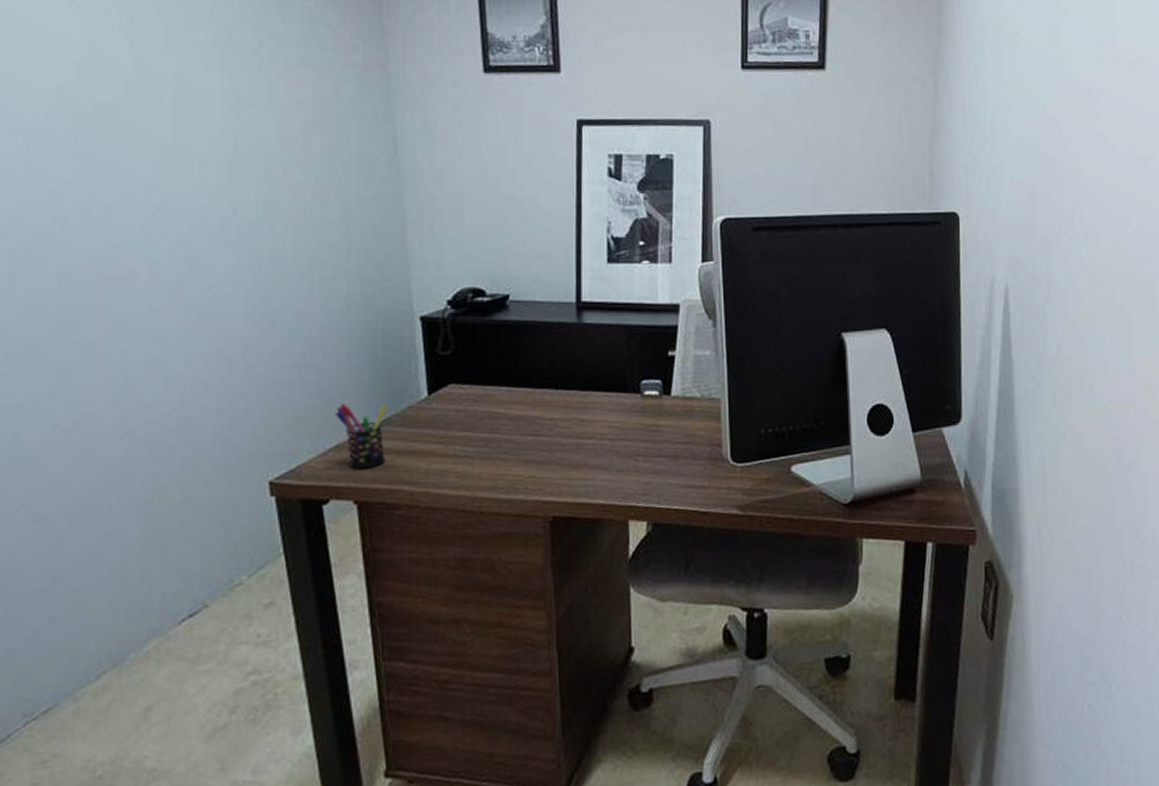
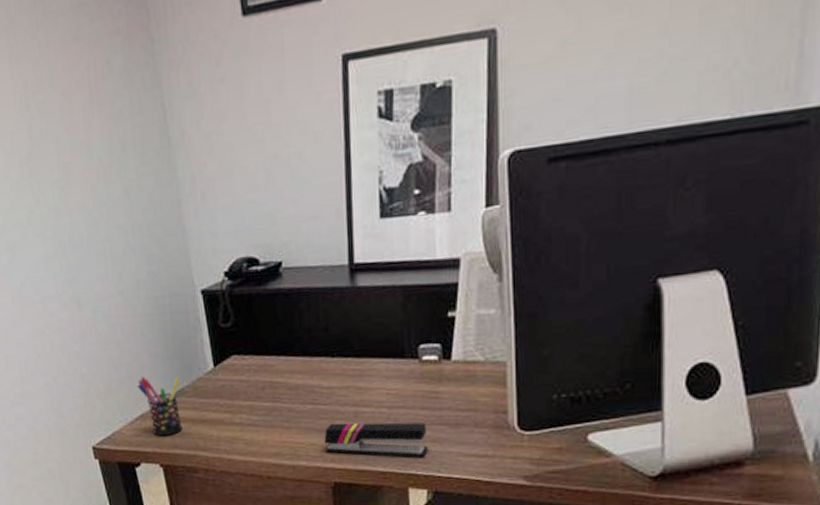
stapler: none [544,454,648,489] -> present [324,422,428,457]

